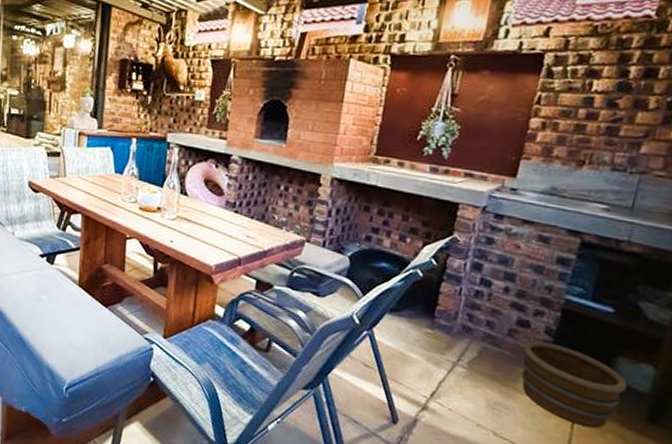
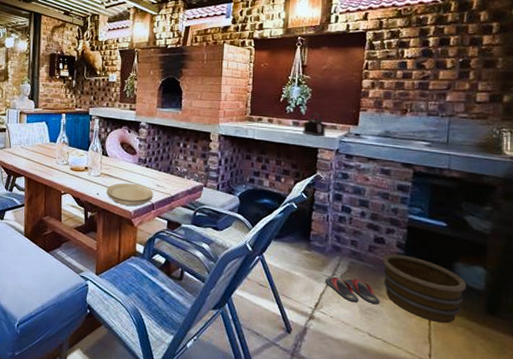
plate: none [182,230,242,260] -> present [106,183,153,206]
kettle: none [441,157,472,190] -> present [303,112,325,137]
sandal: none [447,362,513,400] -> present [325,276,379,305]

